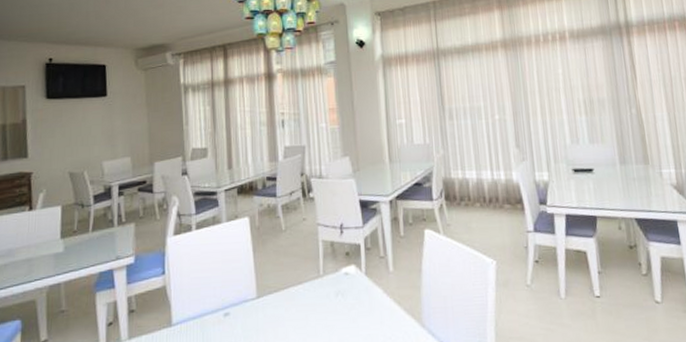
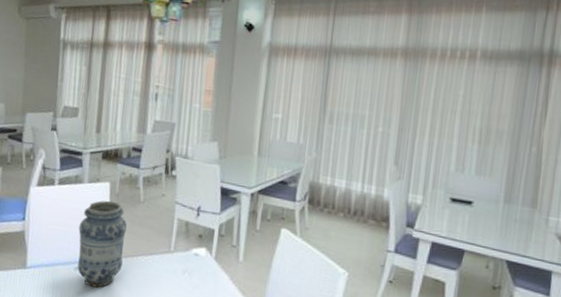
vase: none [223,235,273,331] -> present [77,200,127,288]

